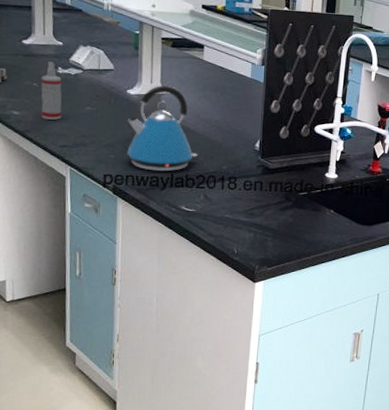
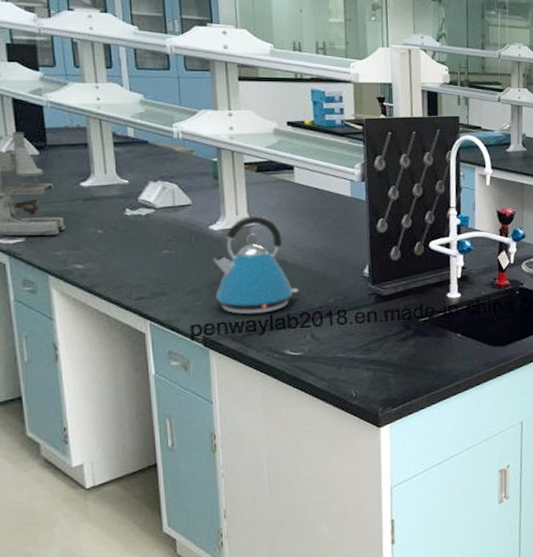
spray bottle: present [41,62,62,120] -> none [106,203,135,270]

